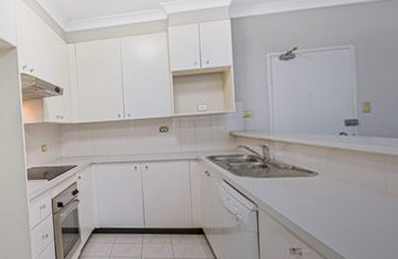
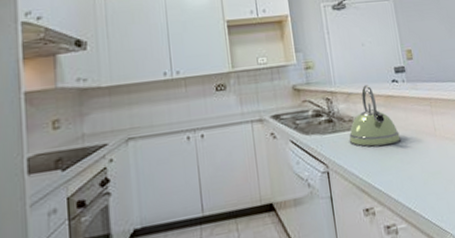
kettle: none [282,136,343,196] -> present [348,85,402,147]

